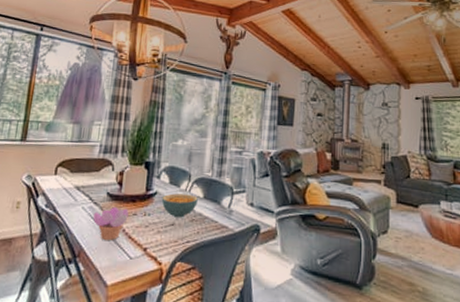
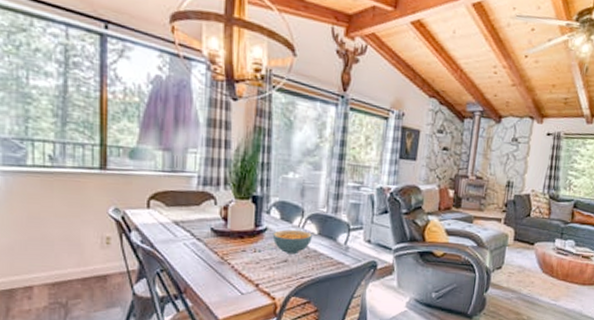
succulent plant: present [93,207,129,240] -> none [198,243,237,277]

